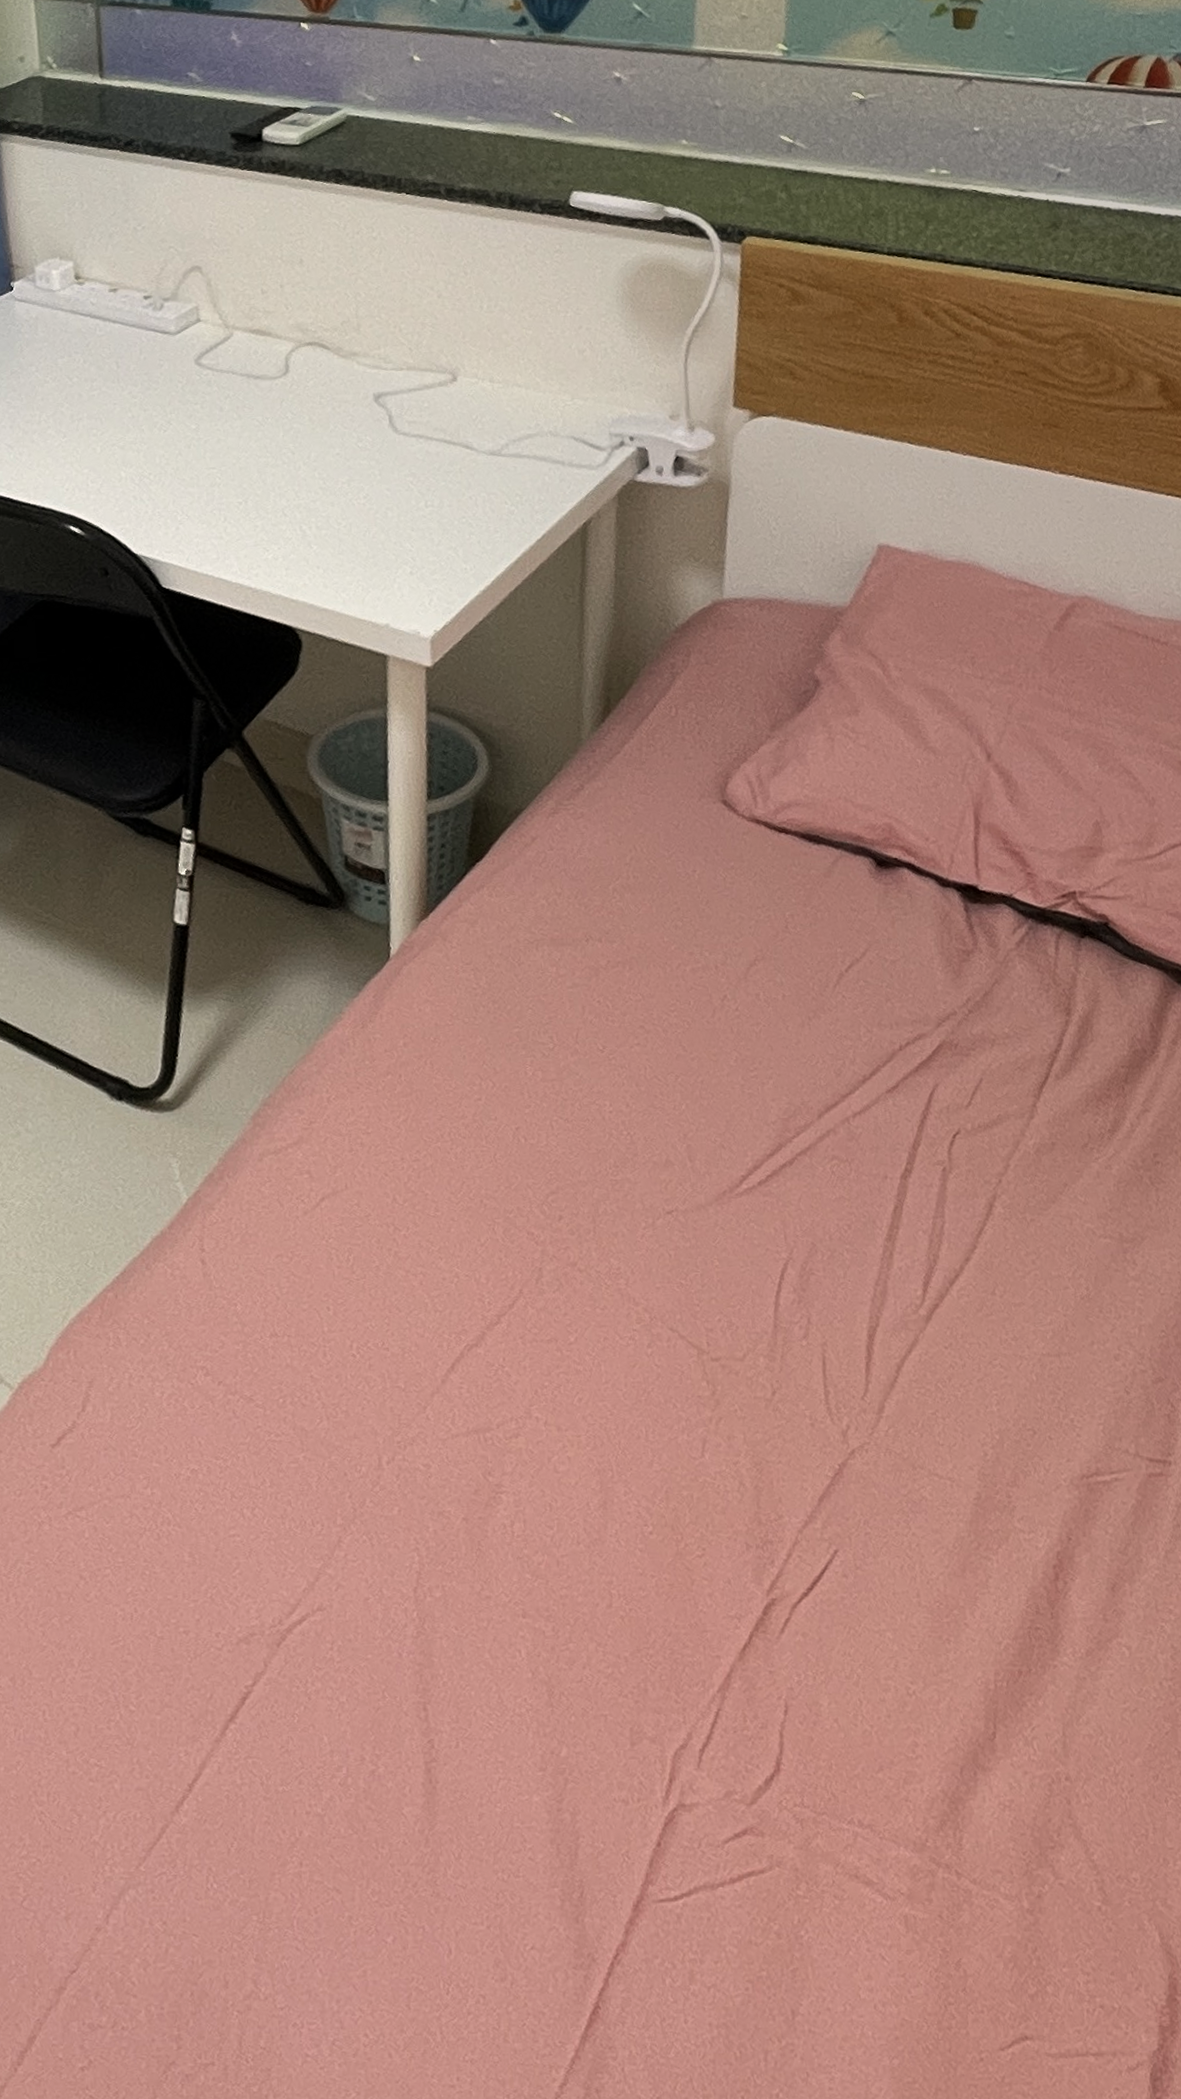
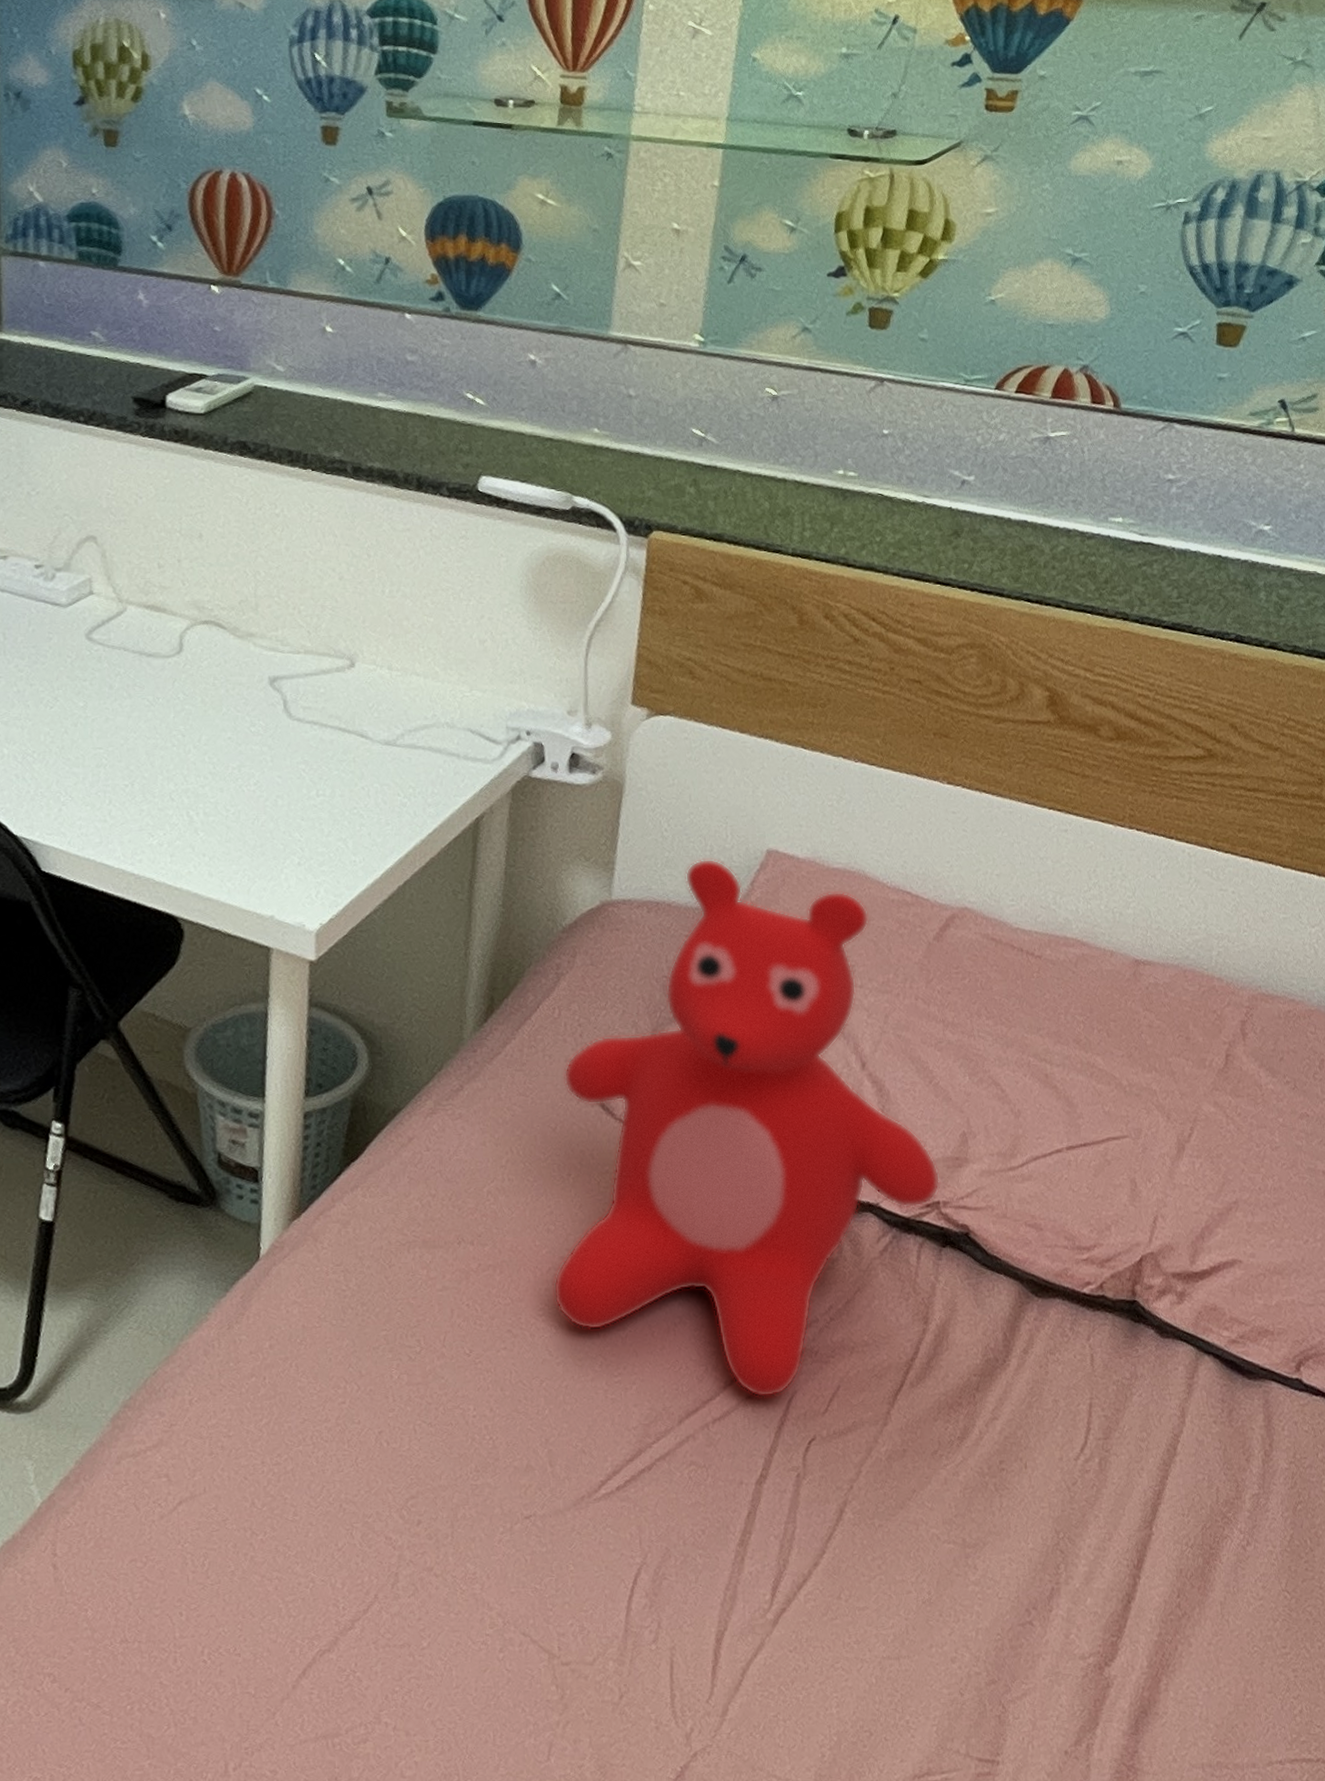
teddy bear: none [683,555,1075,1092] -> present [553,858,940,1398]

